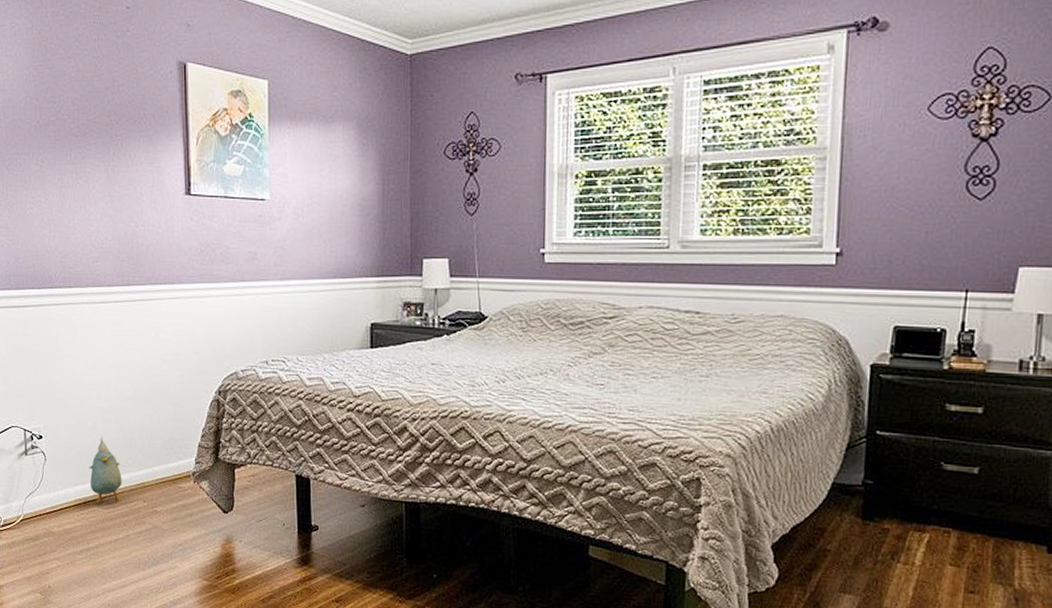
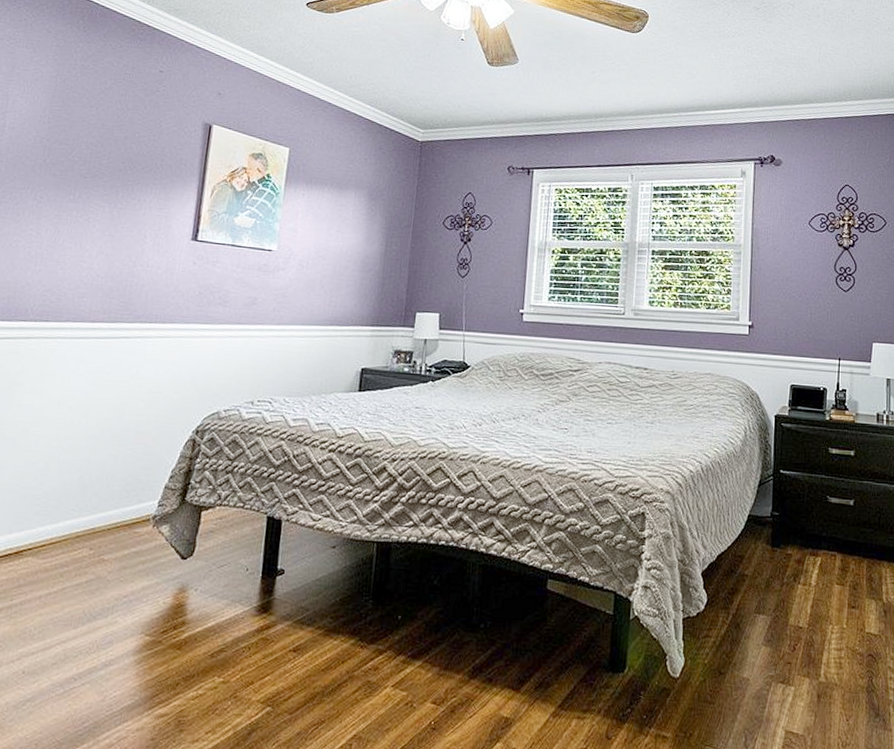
plush toy: present [89,435,122,504] -> none [28,477,70,553]

